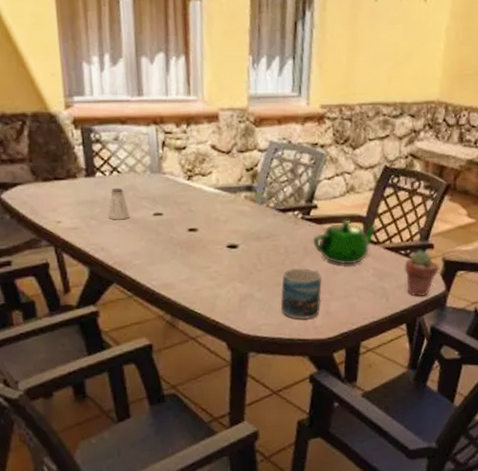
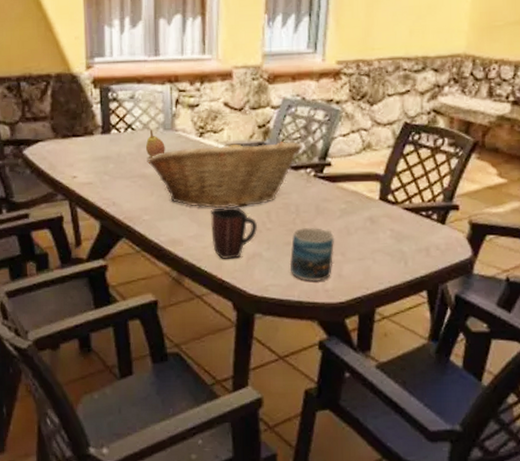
saltshaker: present [108,187,130,220] -> none [121,144,141,176]
fruit: none [132,173,153,201] -> present [145,130,165,157]
fruit basket: none [135,183,290,251] -> present [147,139,303,208]
mug: none [202,250,248,301] -> present [211,207,257,259]
teapot: present [313,219,378,265] -> none [325,178,397,225]
potted succulent: present [405,250,439,296] -> none [426,211,465,261]

